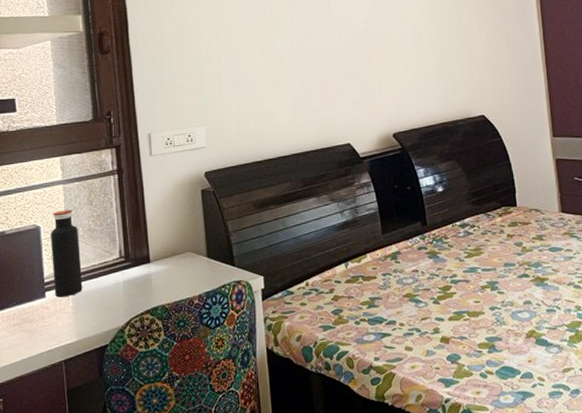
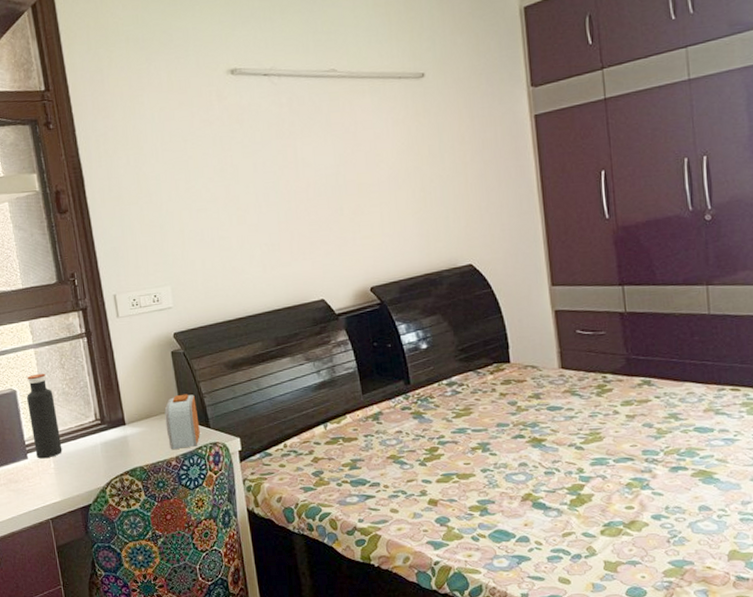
alarm clock: none [190,232,224,288] -> present [164,394,200,450]

